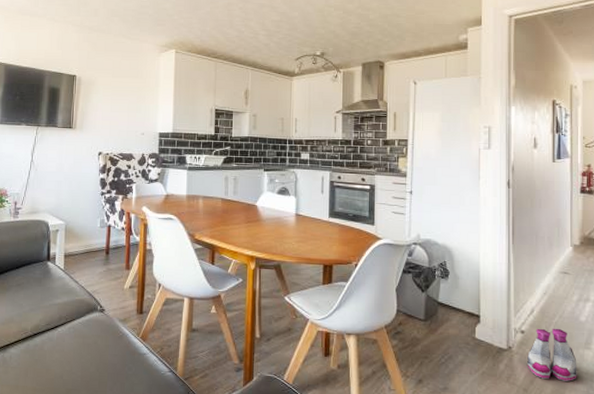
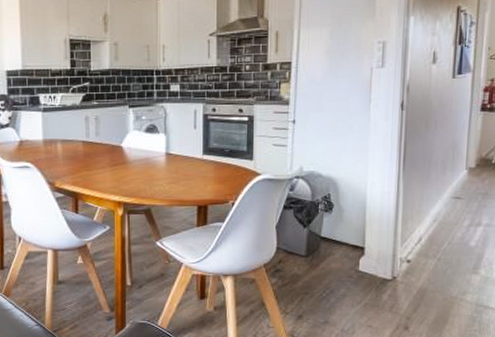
boots: present [527,328,577,381] -> none [411,255,463,307]

